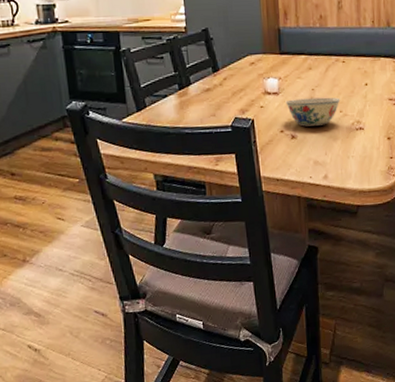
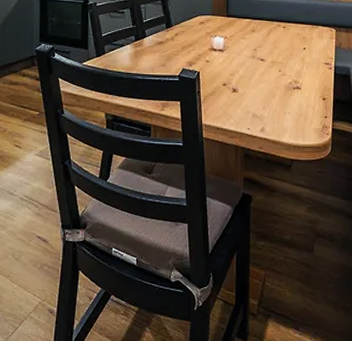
bowl: present [285,97,340,127] -> none [229,57,280,82]

